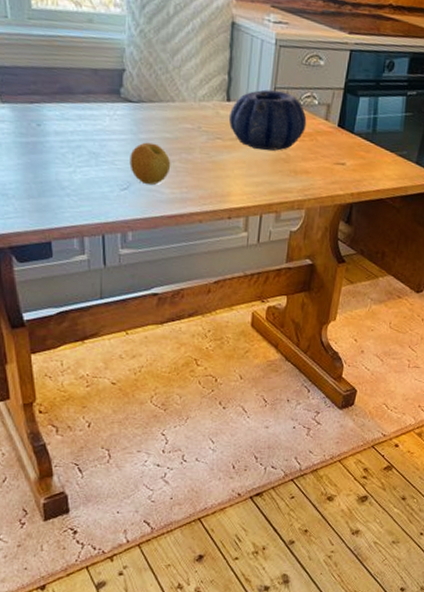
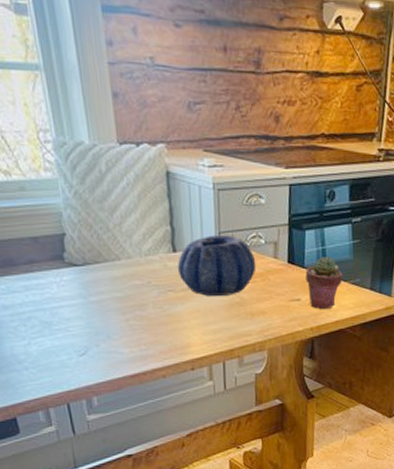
apple: present [129,142,171,185] -> none [83,304,127,348]
potted succulent: none [353,125,391,177] -> present [305,257,343,309]

